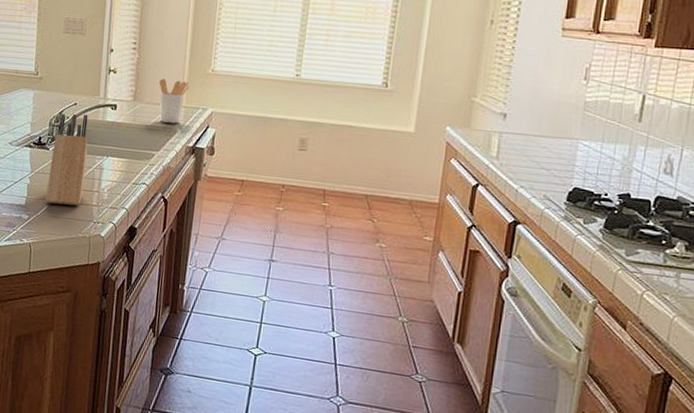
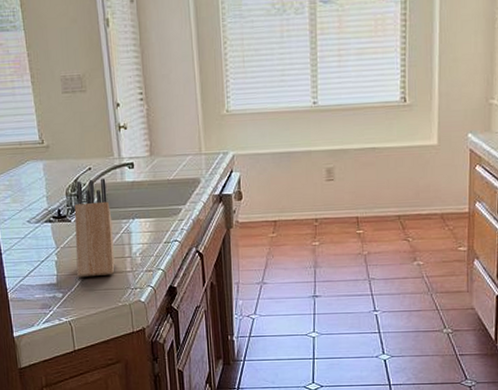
utensil holder: present [159,78,190,124] -> none [174,126,206,174]

